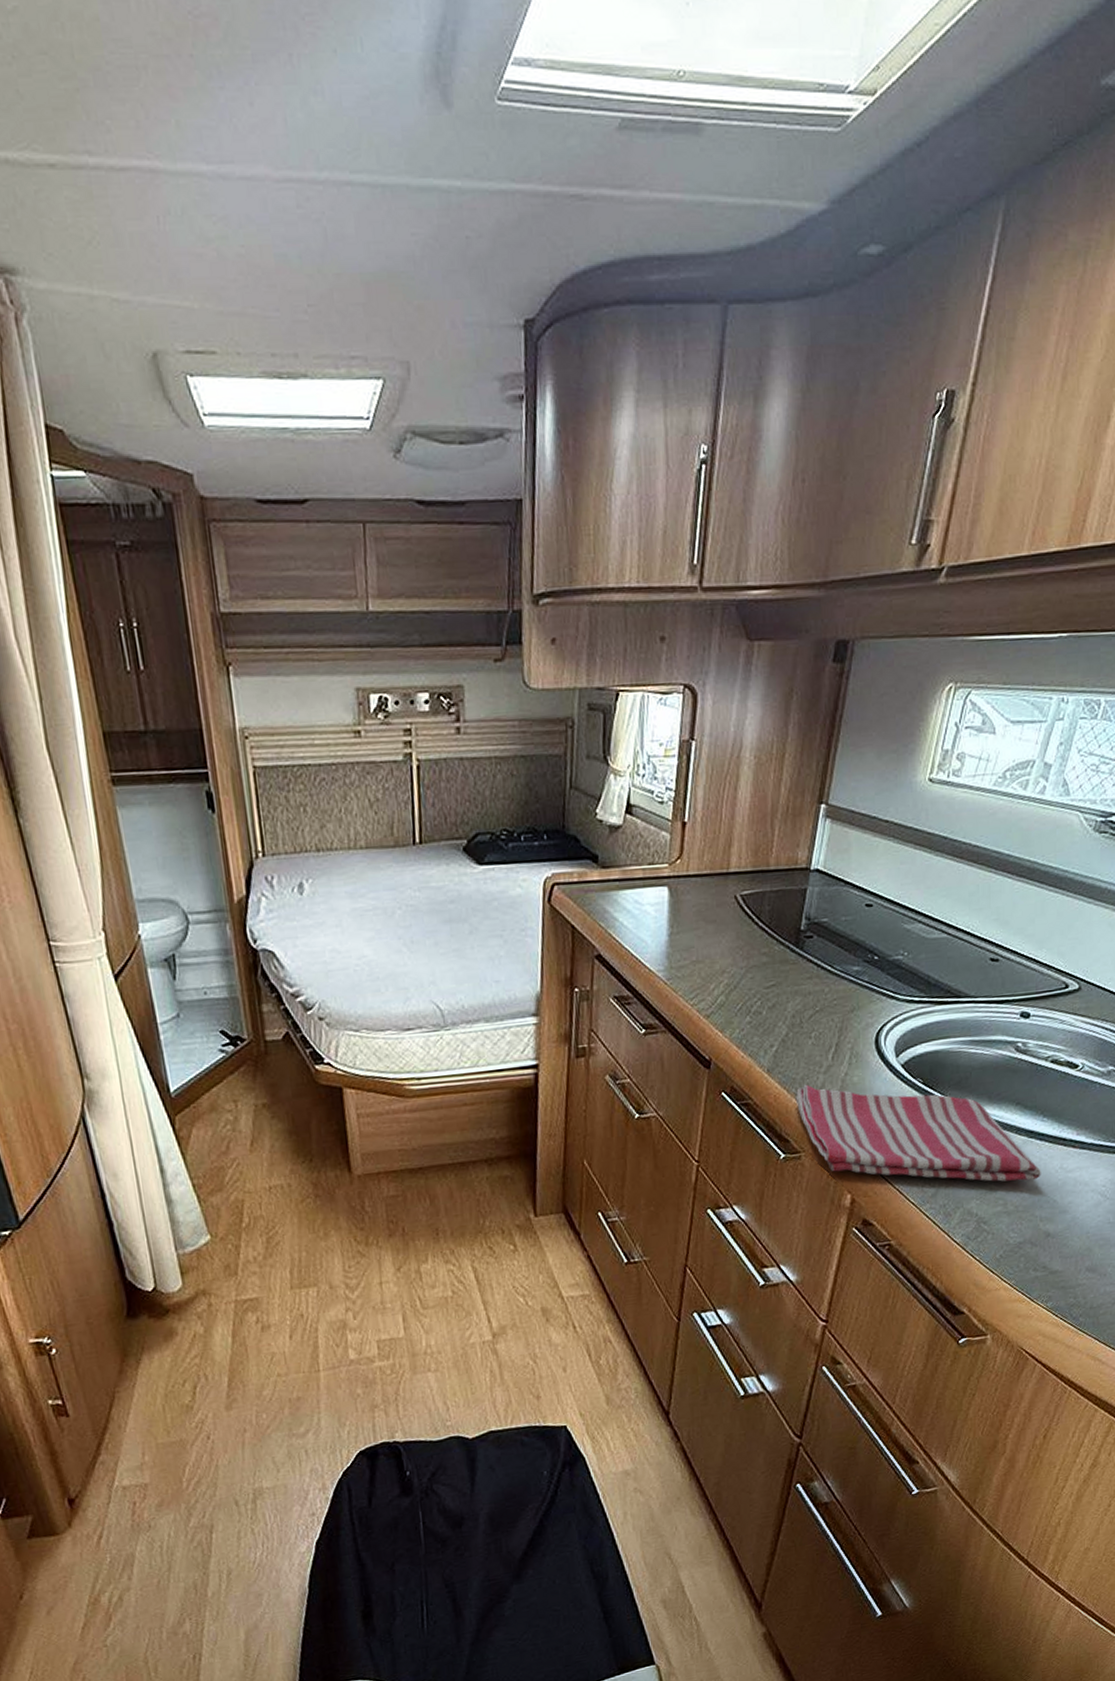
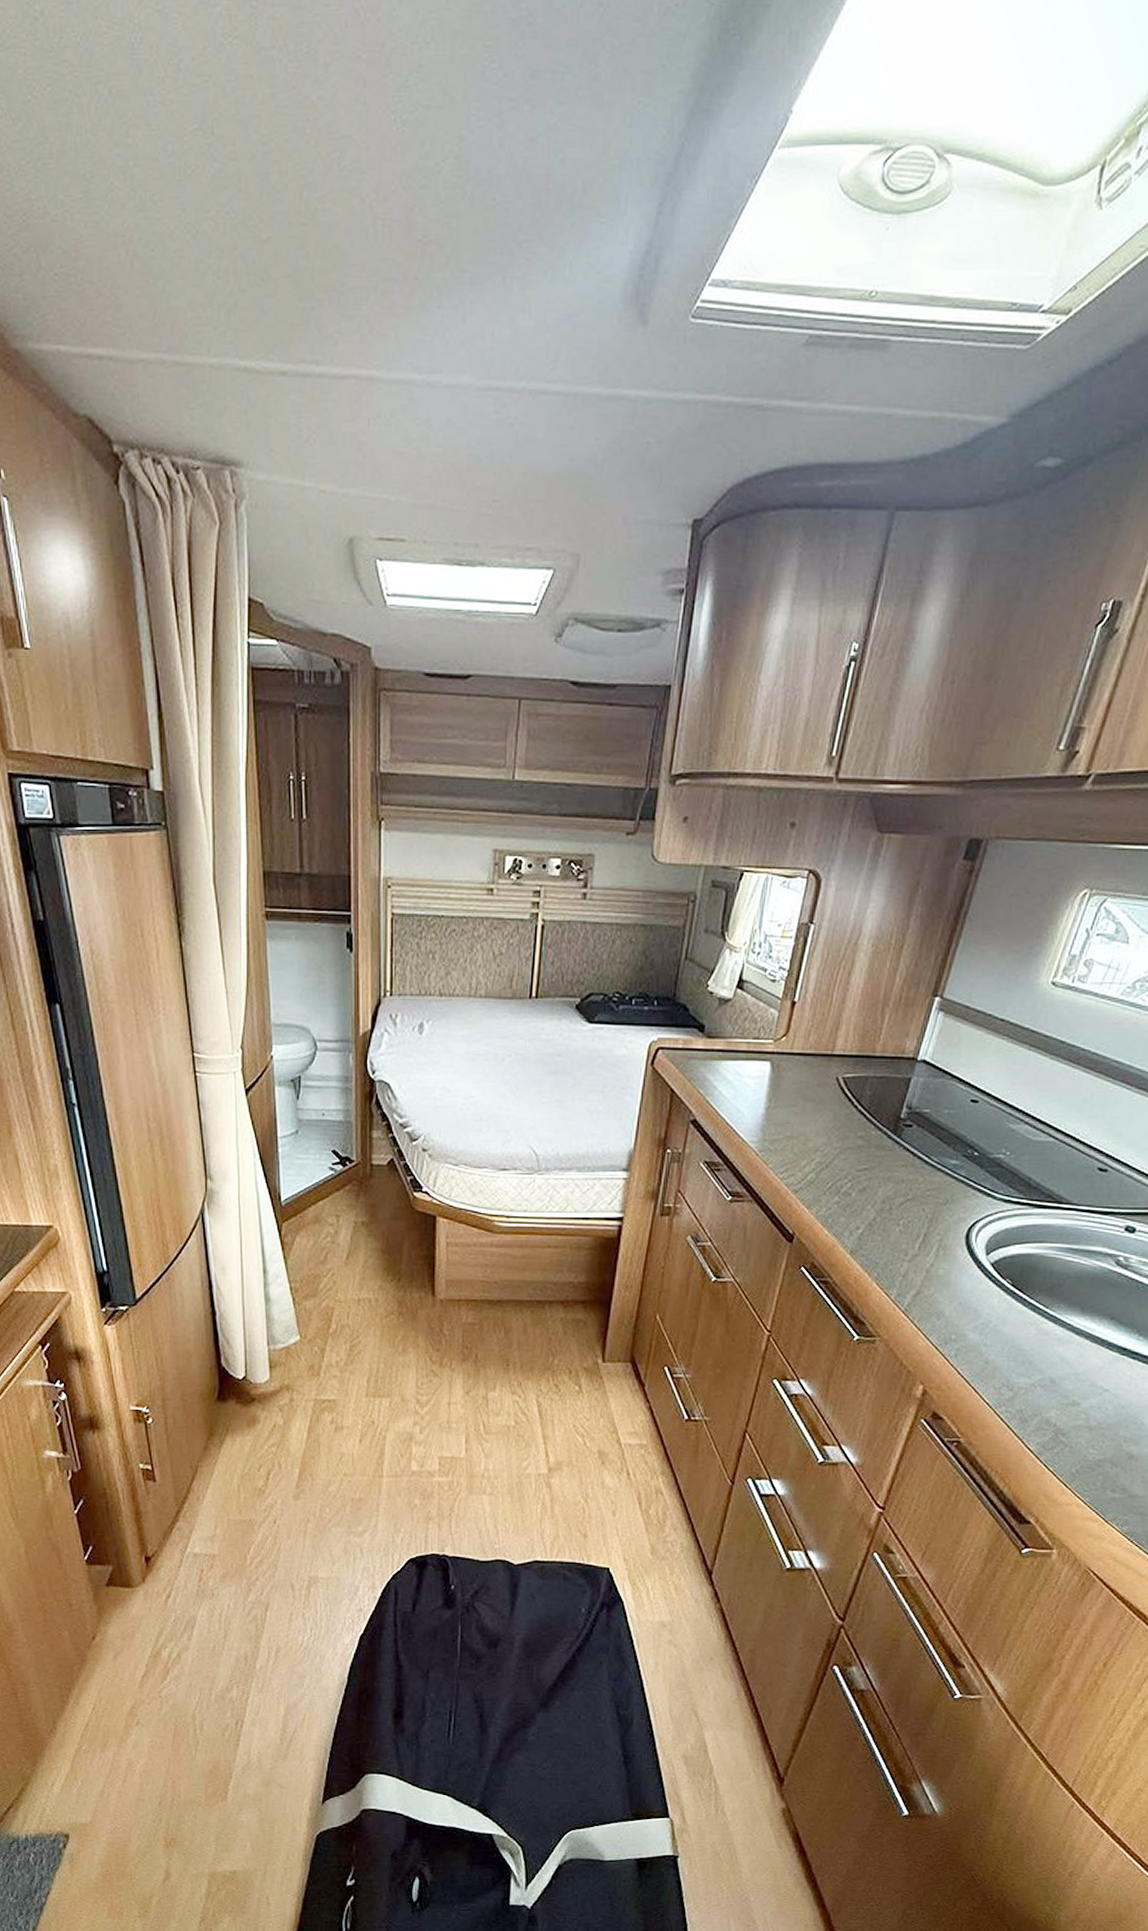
dish towel: present [795,1084,1041,1182] -> none [876,1270,1131,1399]

